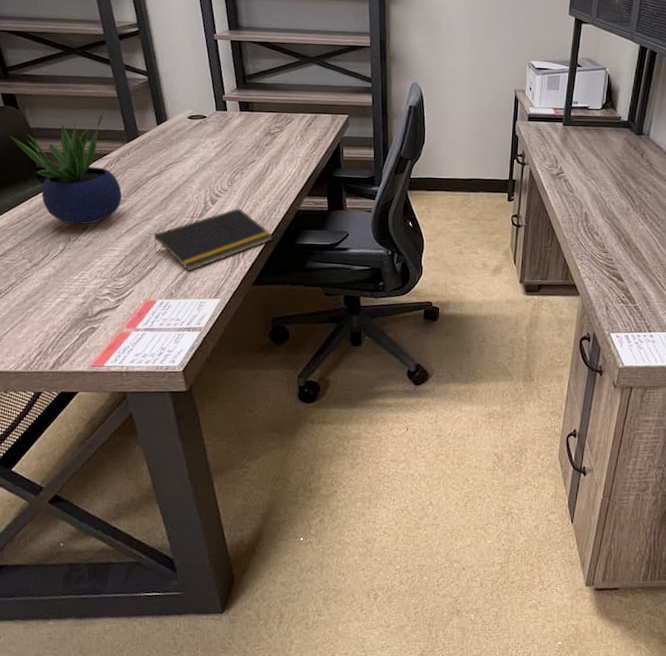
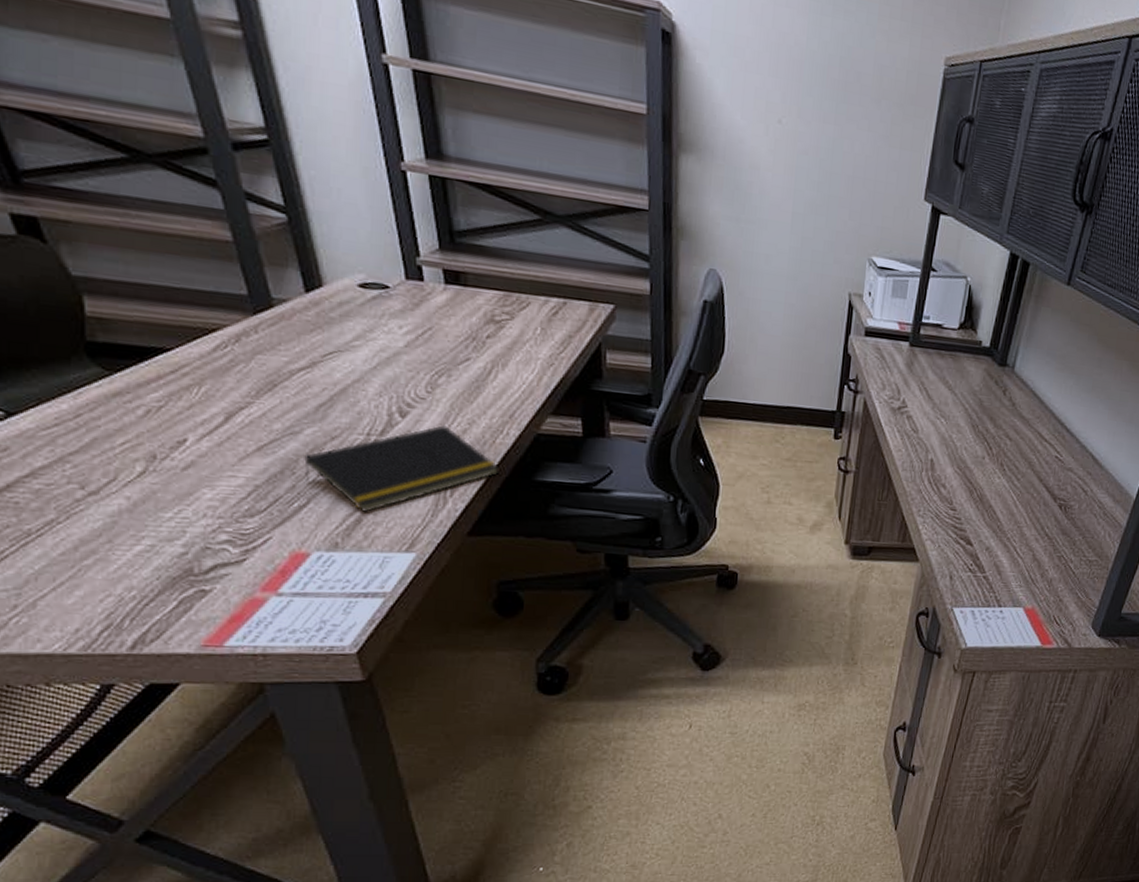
potted plant: present [9,111,122,225] -> none [30,261,246,436]

